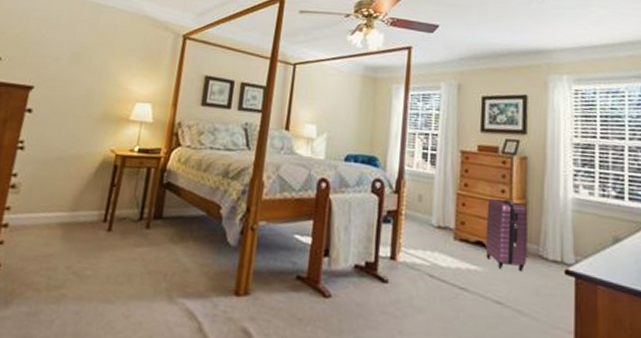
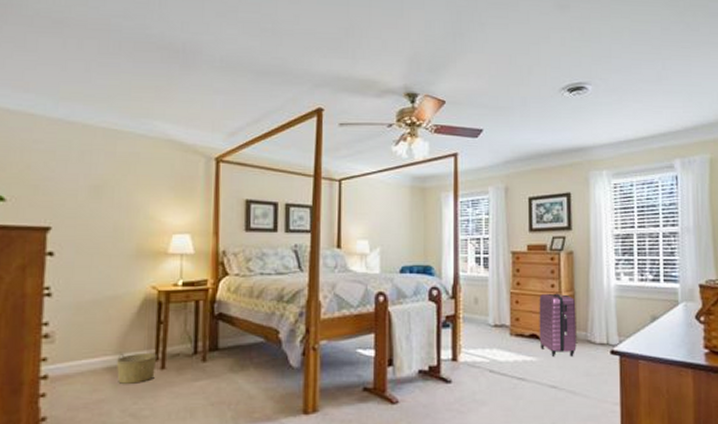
basket: none [68,211,106,243] -> present [116,352,157,385]

